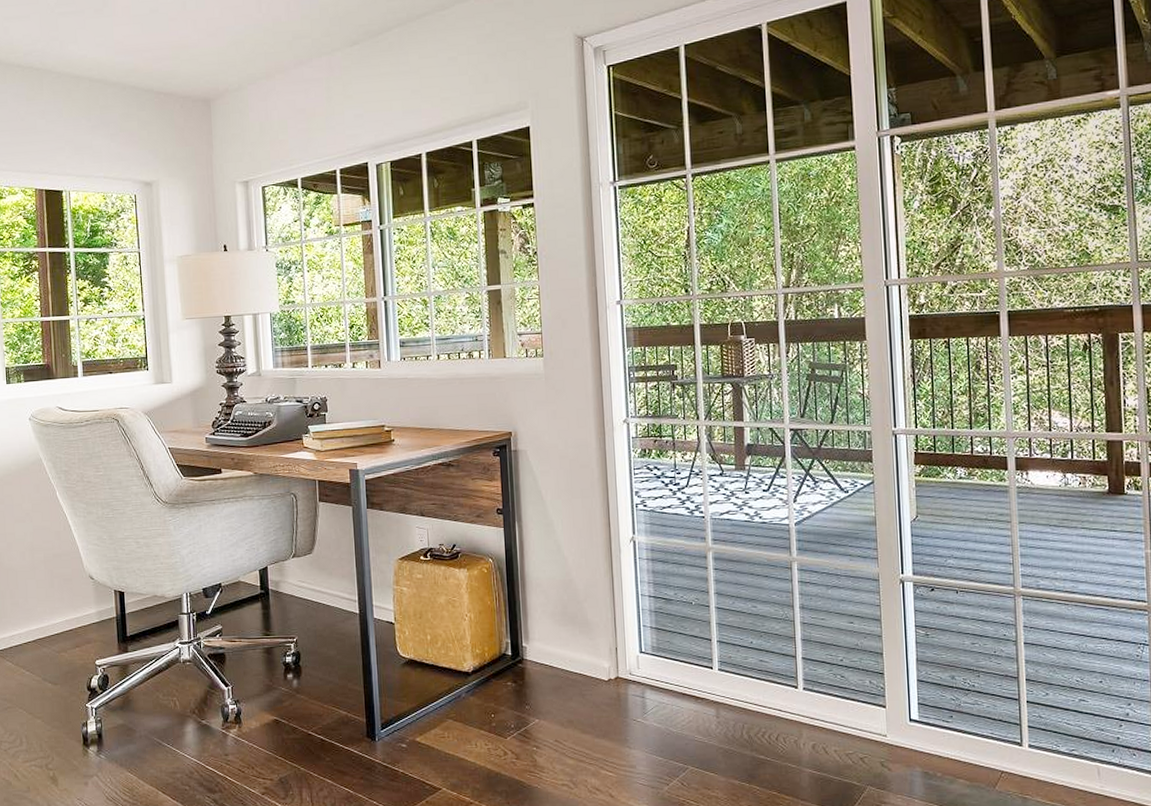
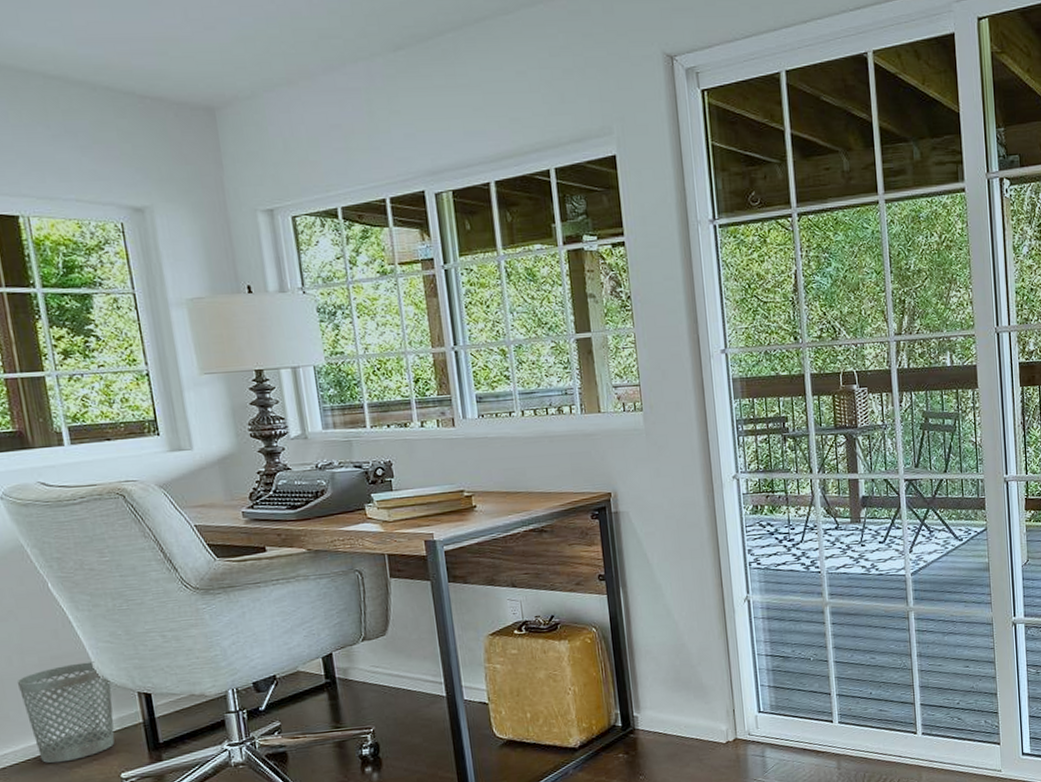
wastebasket: none [26,561,95,647] -> present [16,661,115,764]

